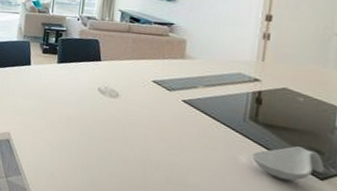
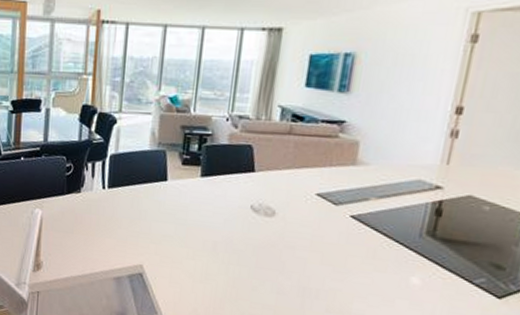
spoon rest: present [252,146,325,181] -> none [425,262,504,301]

